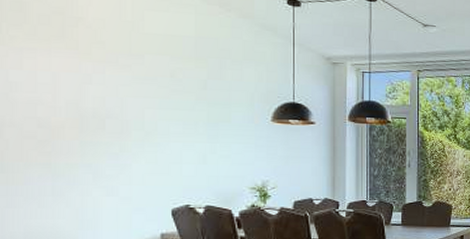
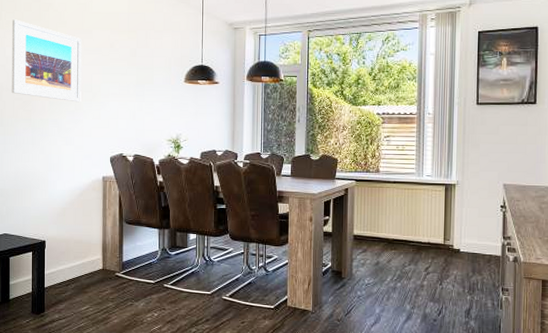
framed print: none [18,34,129,143] -> present [11,19,82,103]

